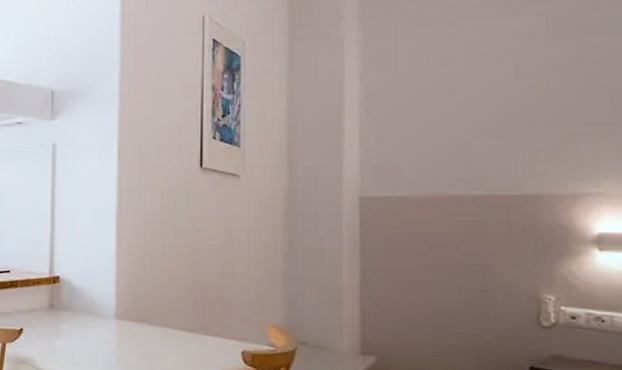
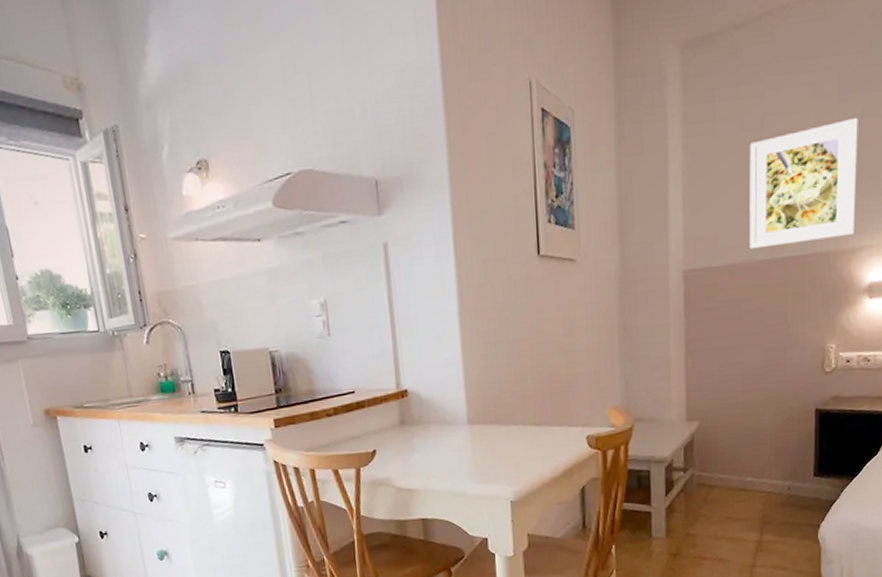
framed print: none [438,62,576,184] -> present [749,118,858,250]

